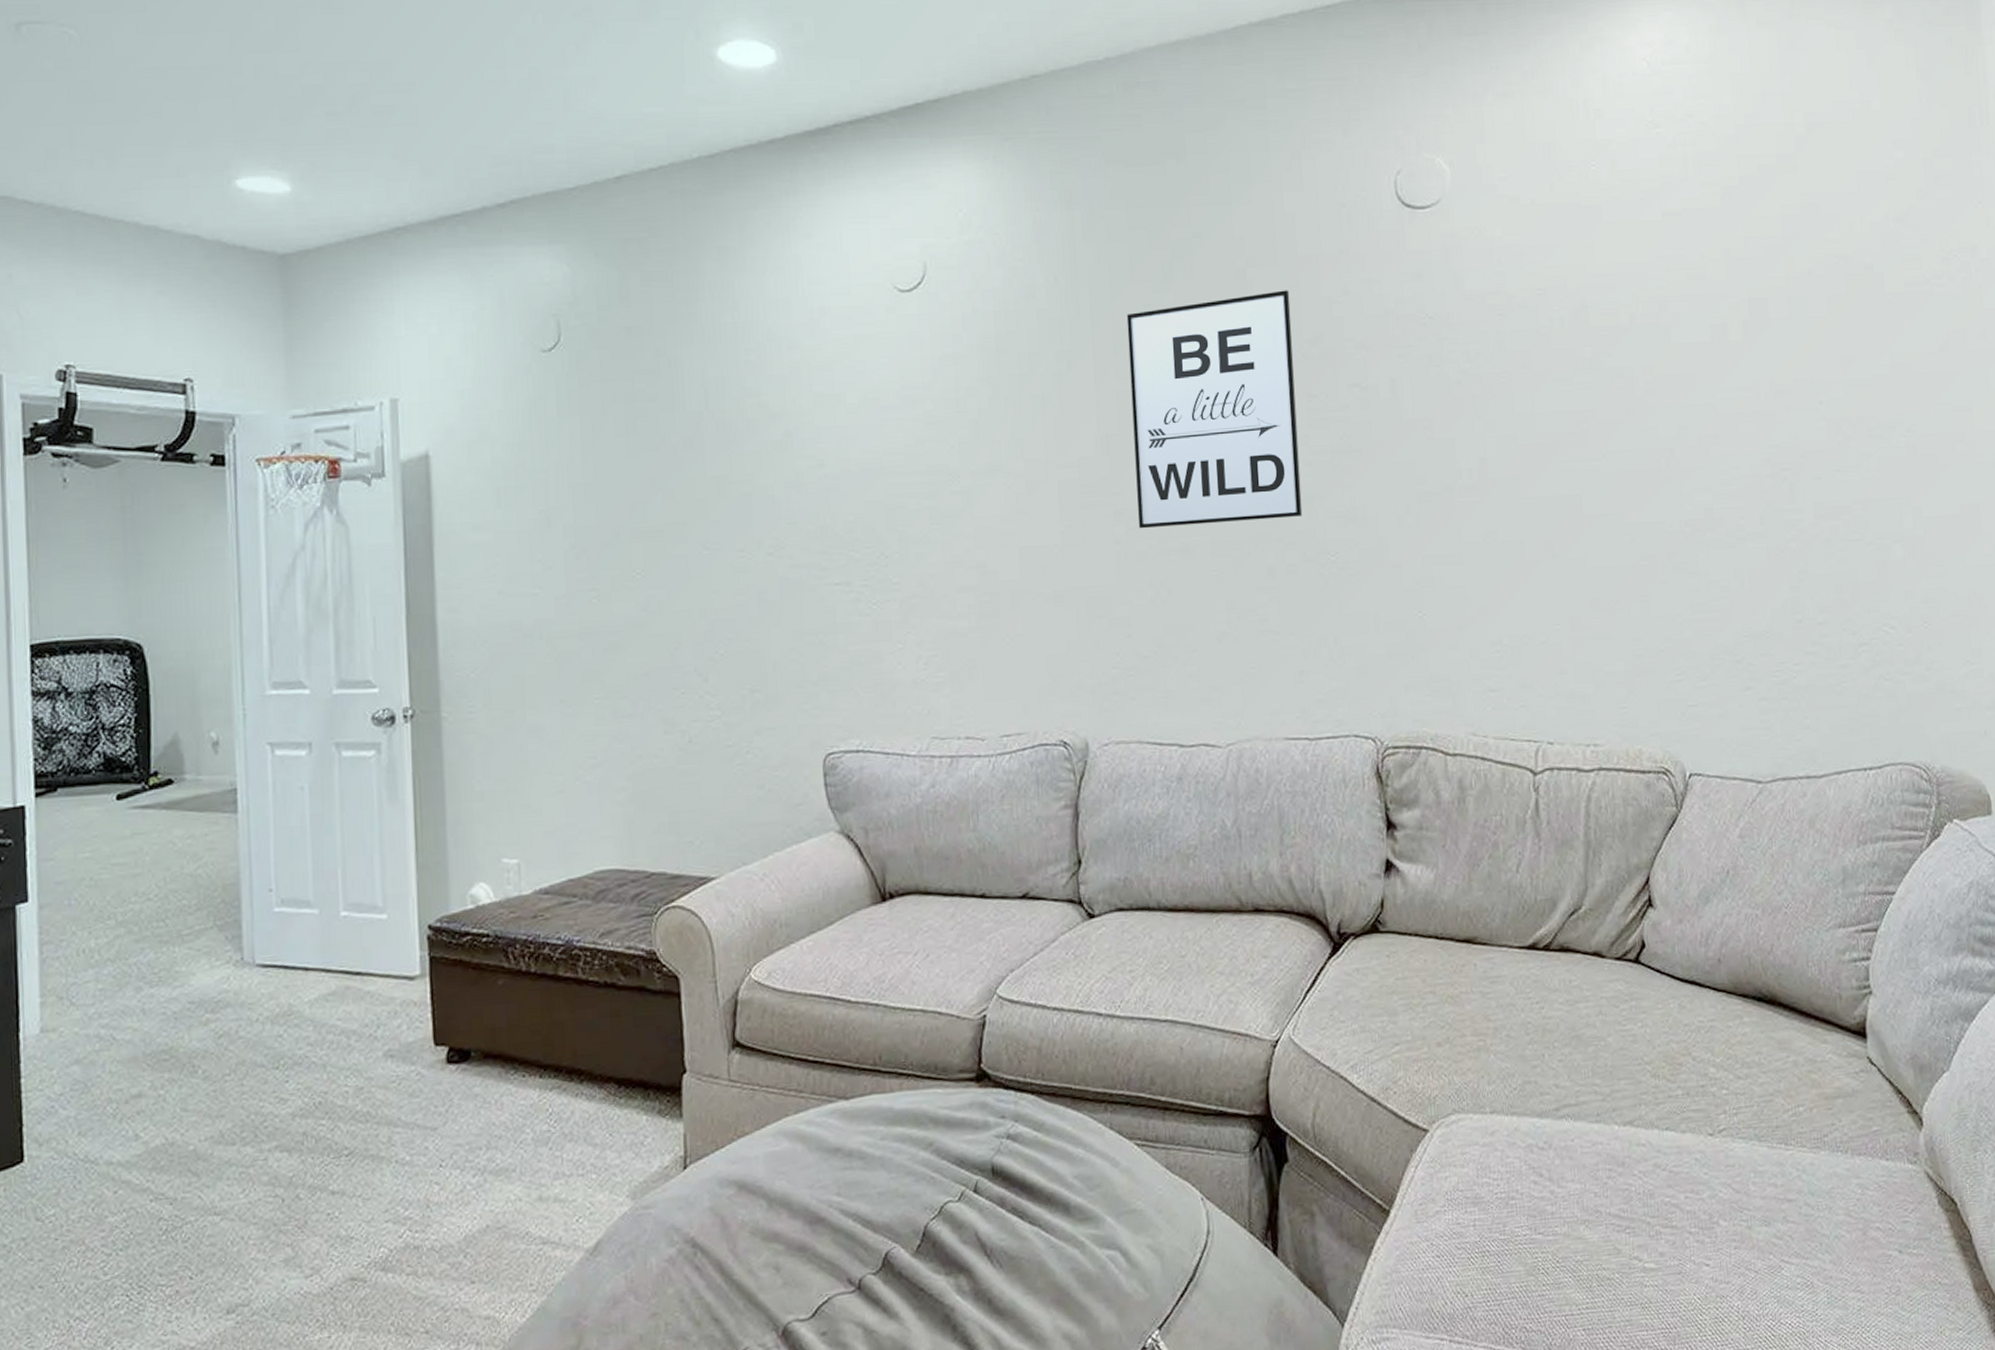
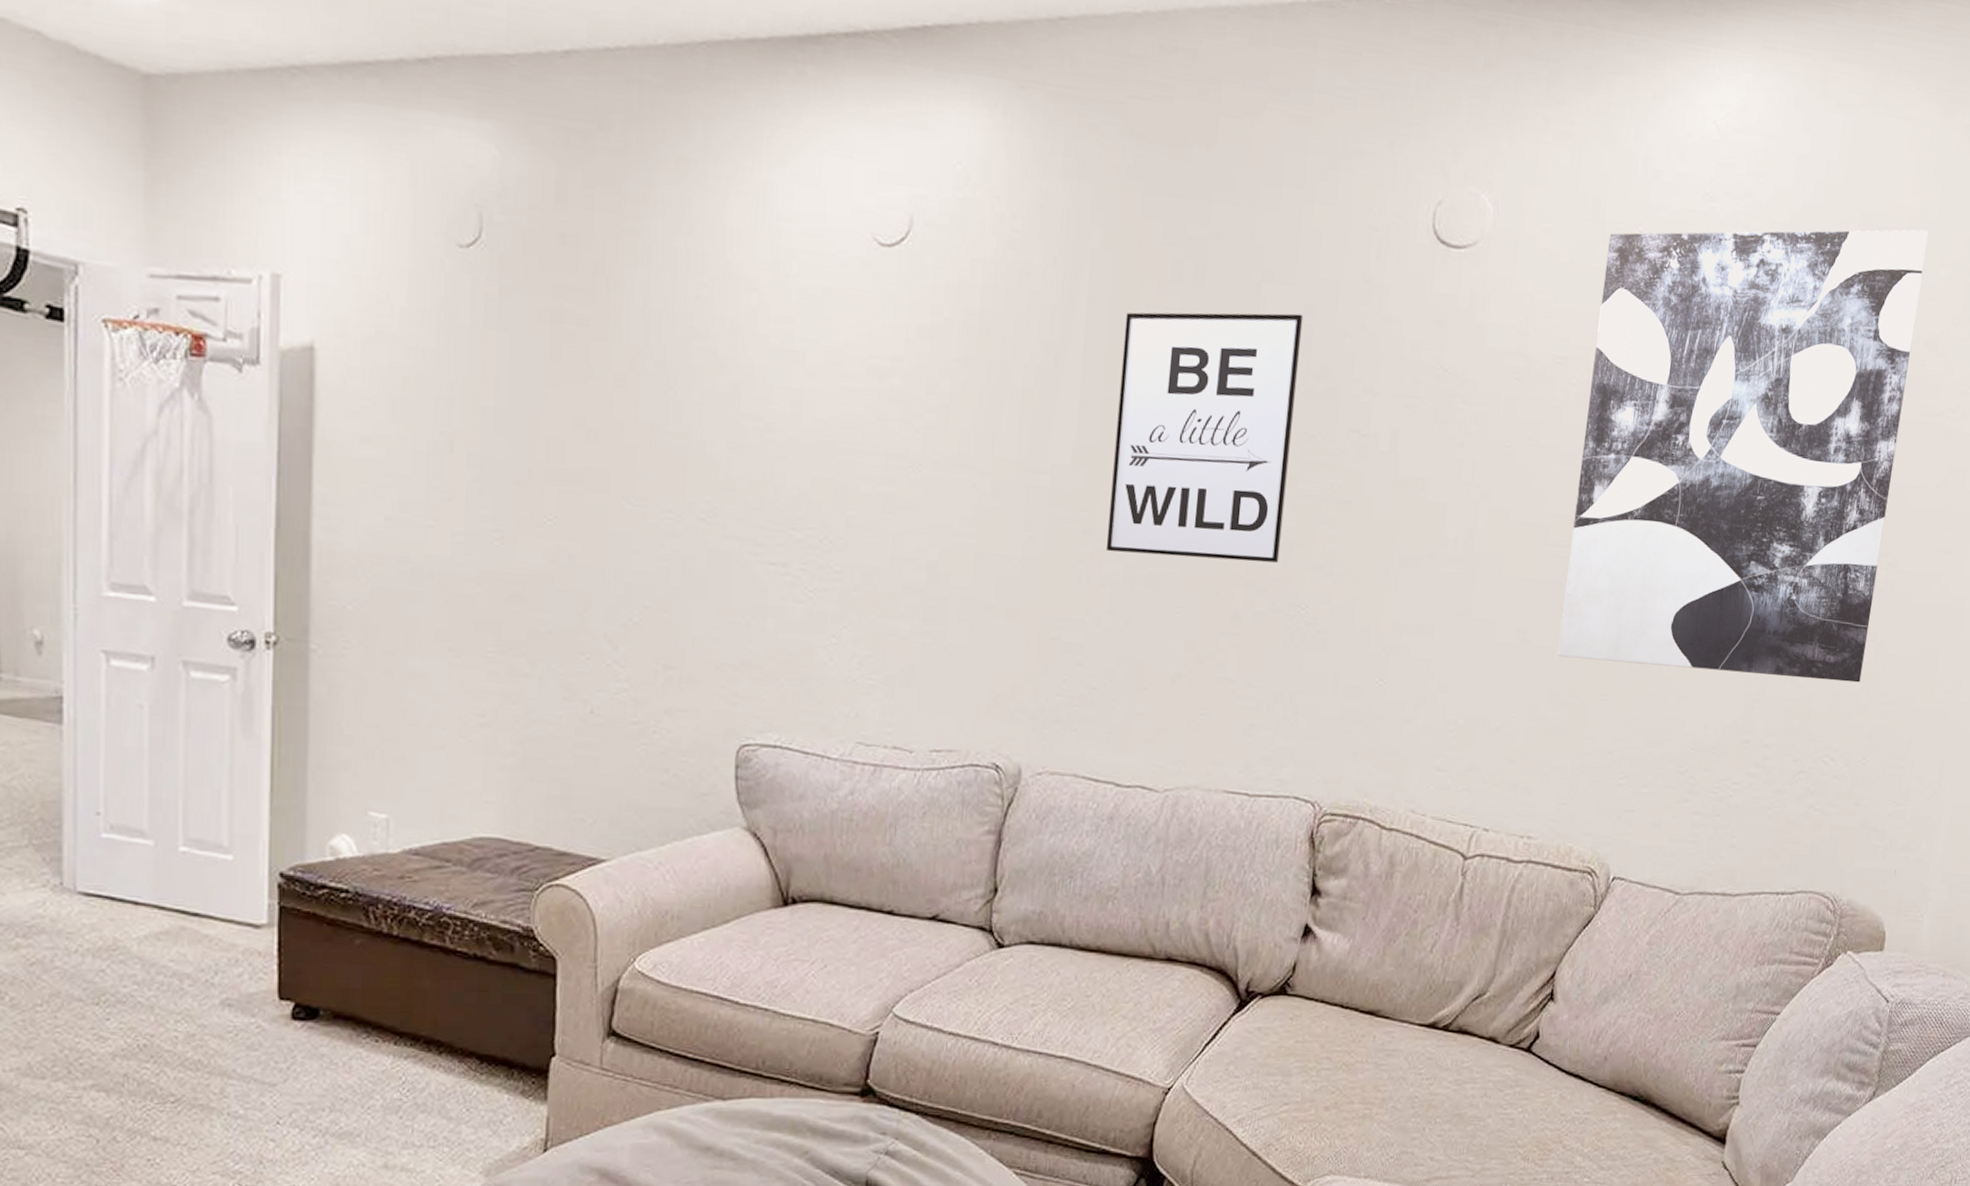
wall art: none [1564,118,1904,566] -> present [1557,229,1929,683]

